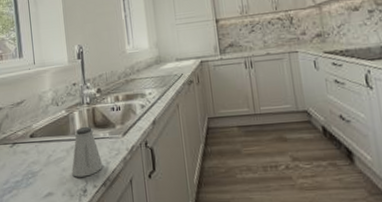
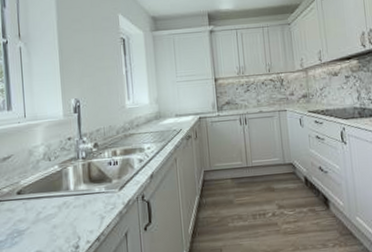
saltshaker: present [71,126,103,177] -> none [63,181,98,234]

